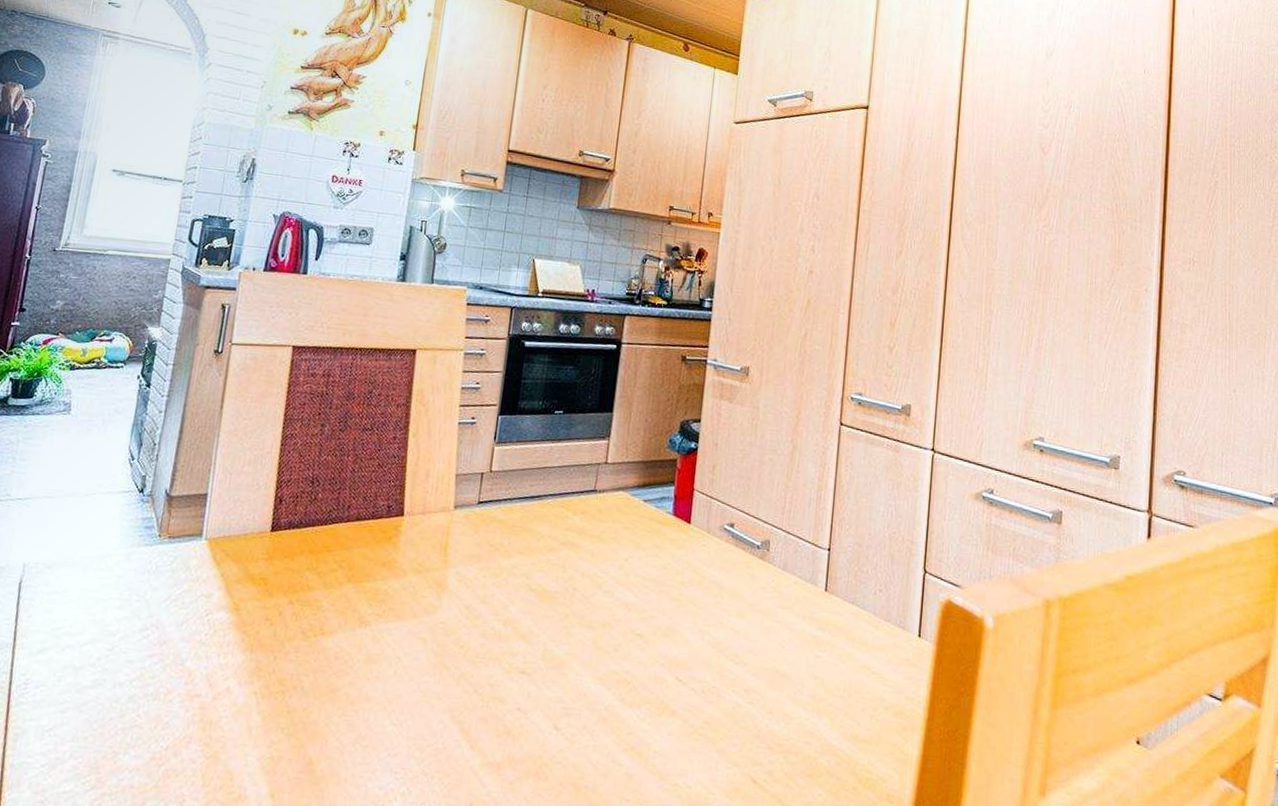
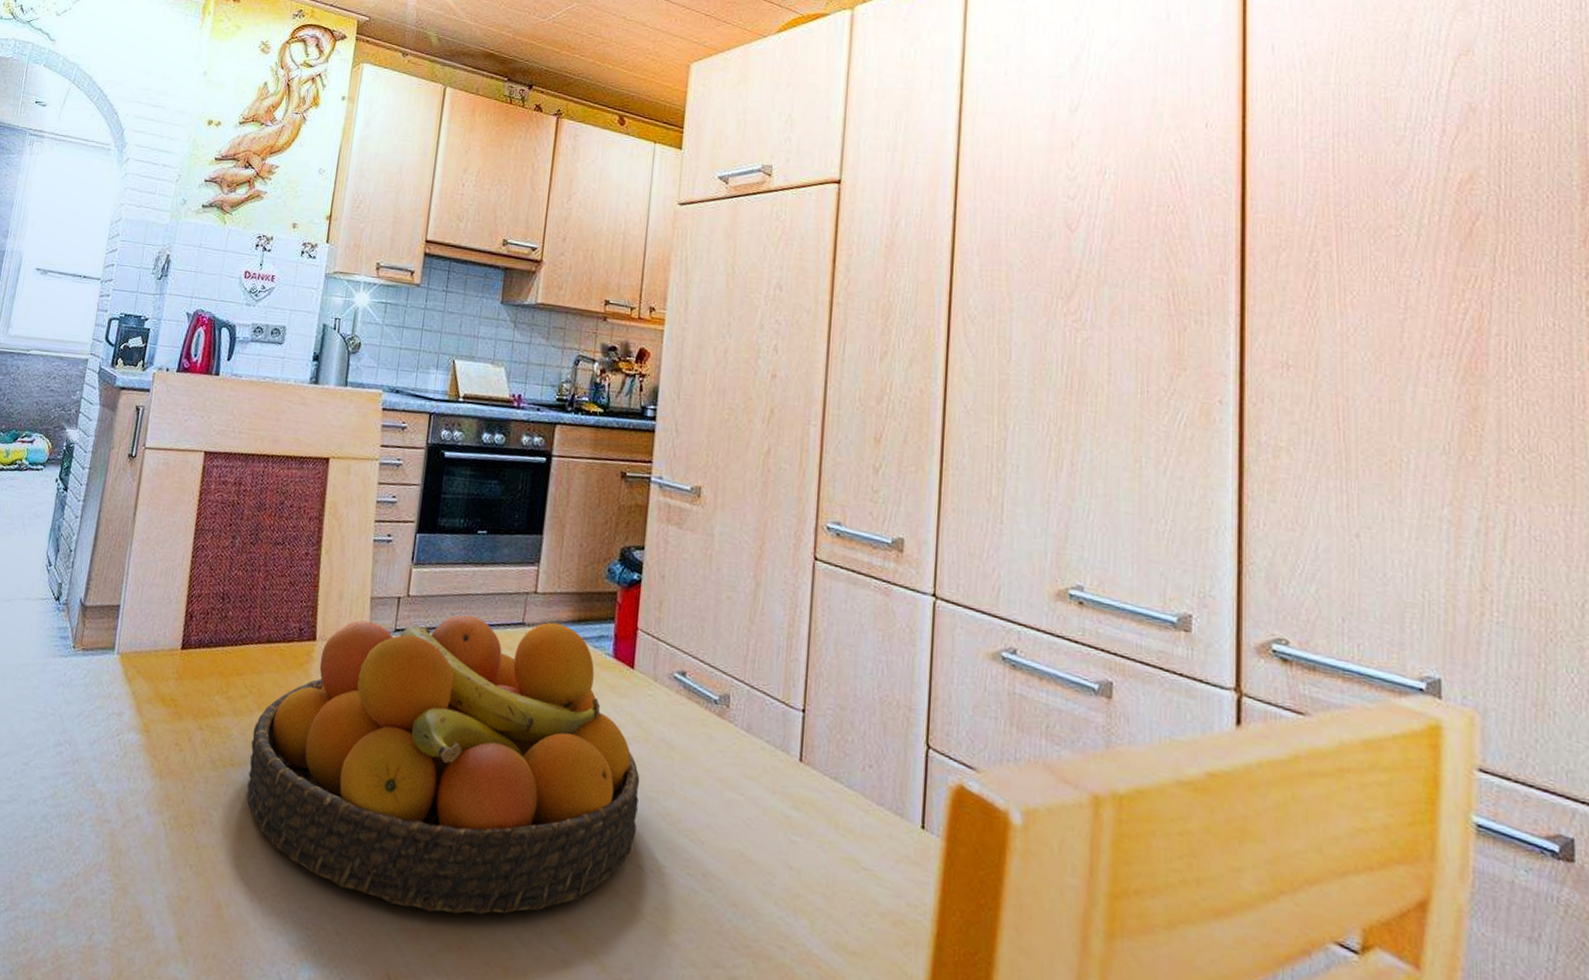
fruit bowl: none [337,485,694,746] -> present [246,614,640,915]

